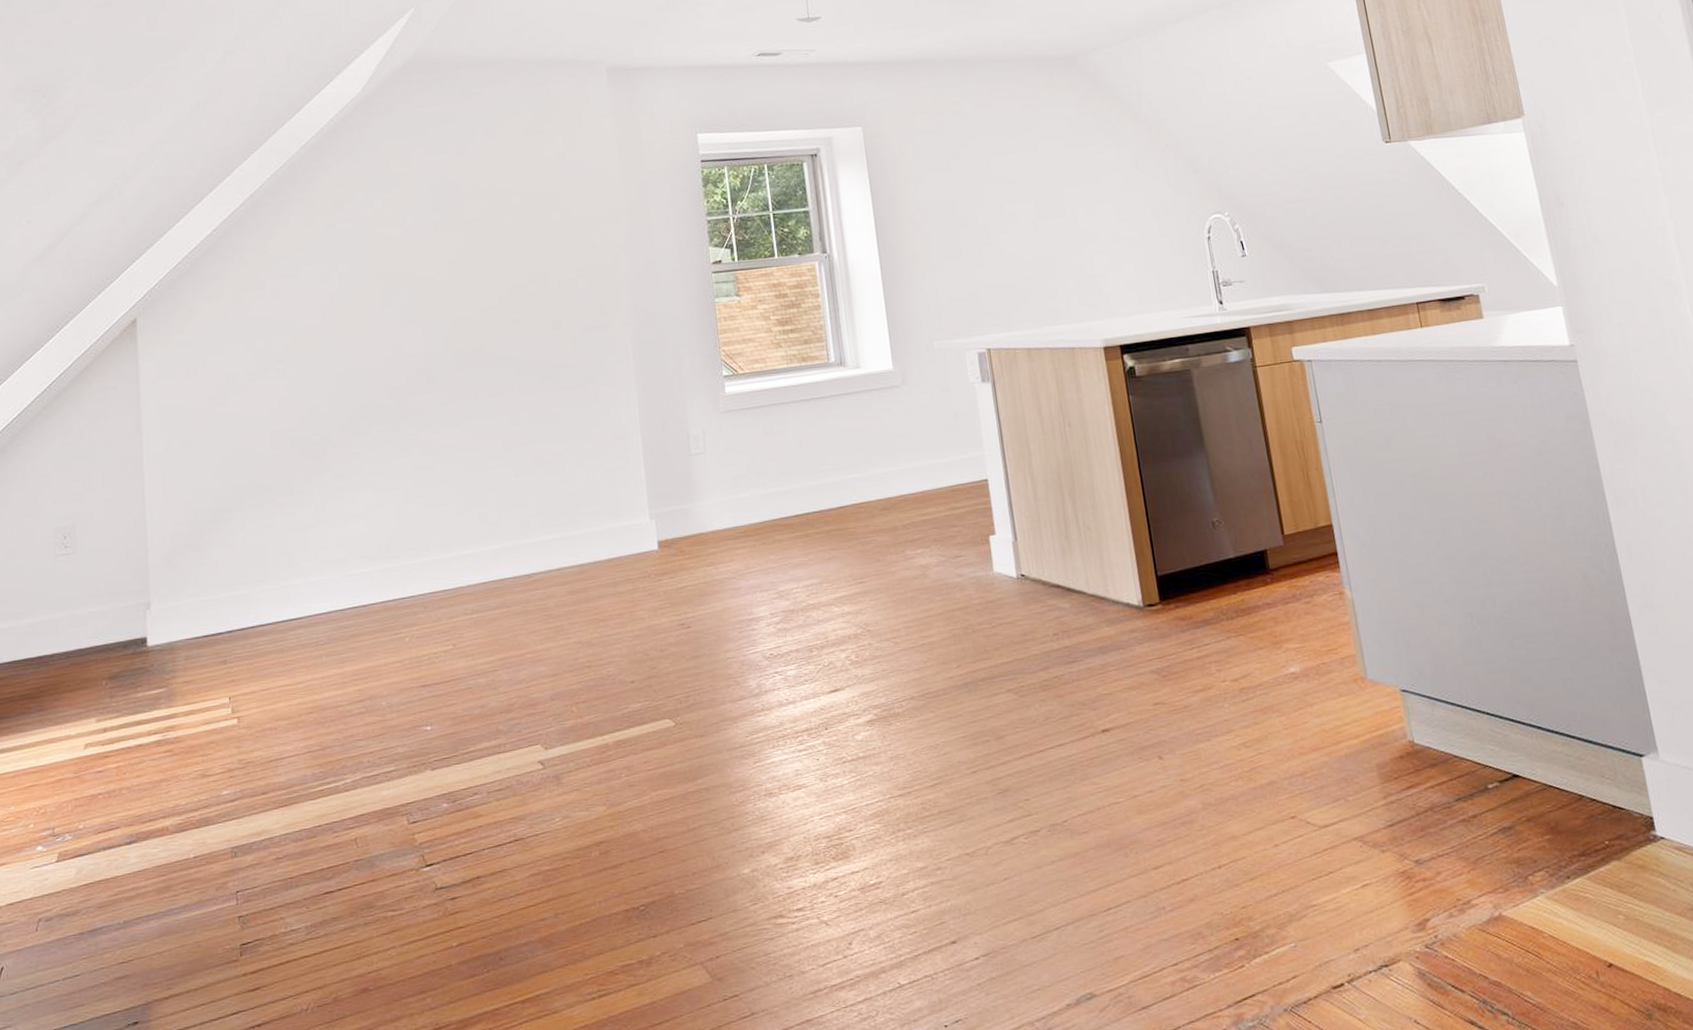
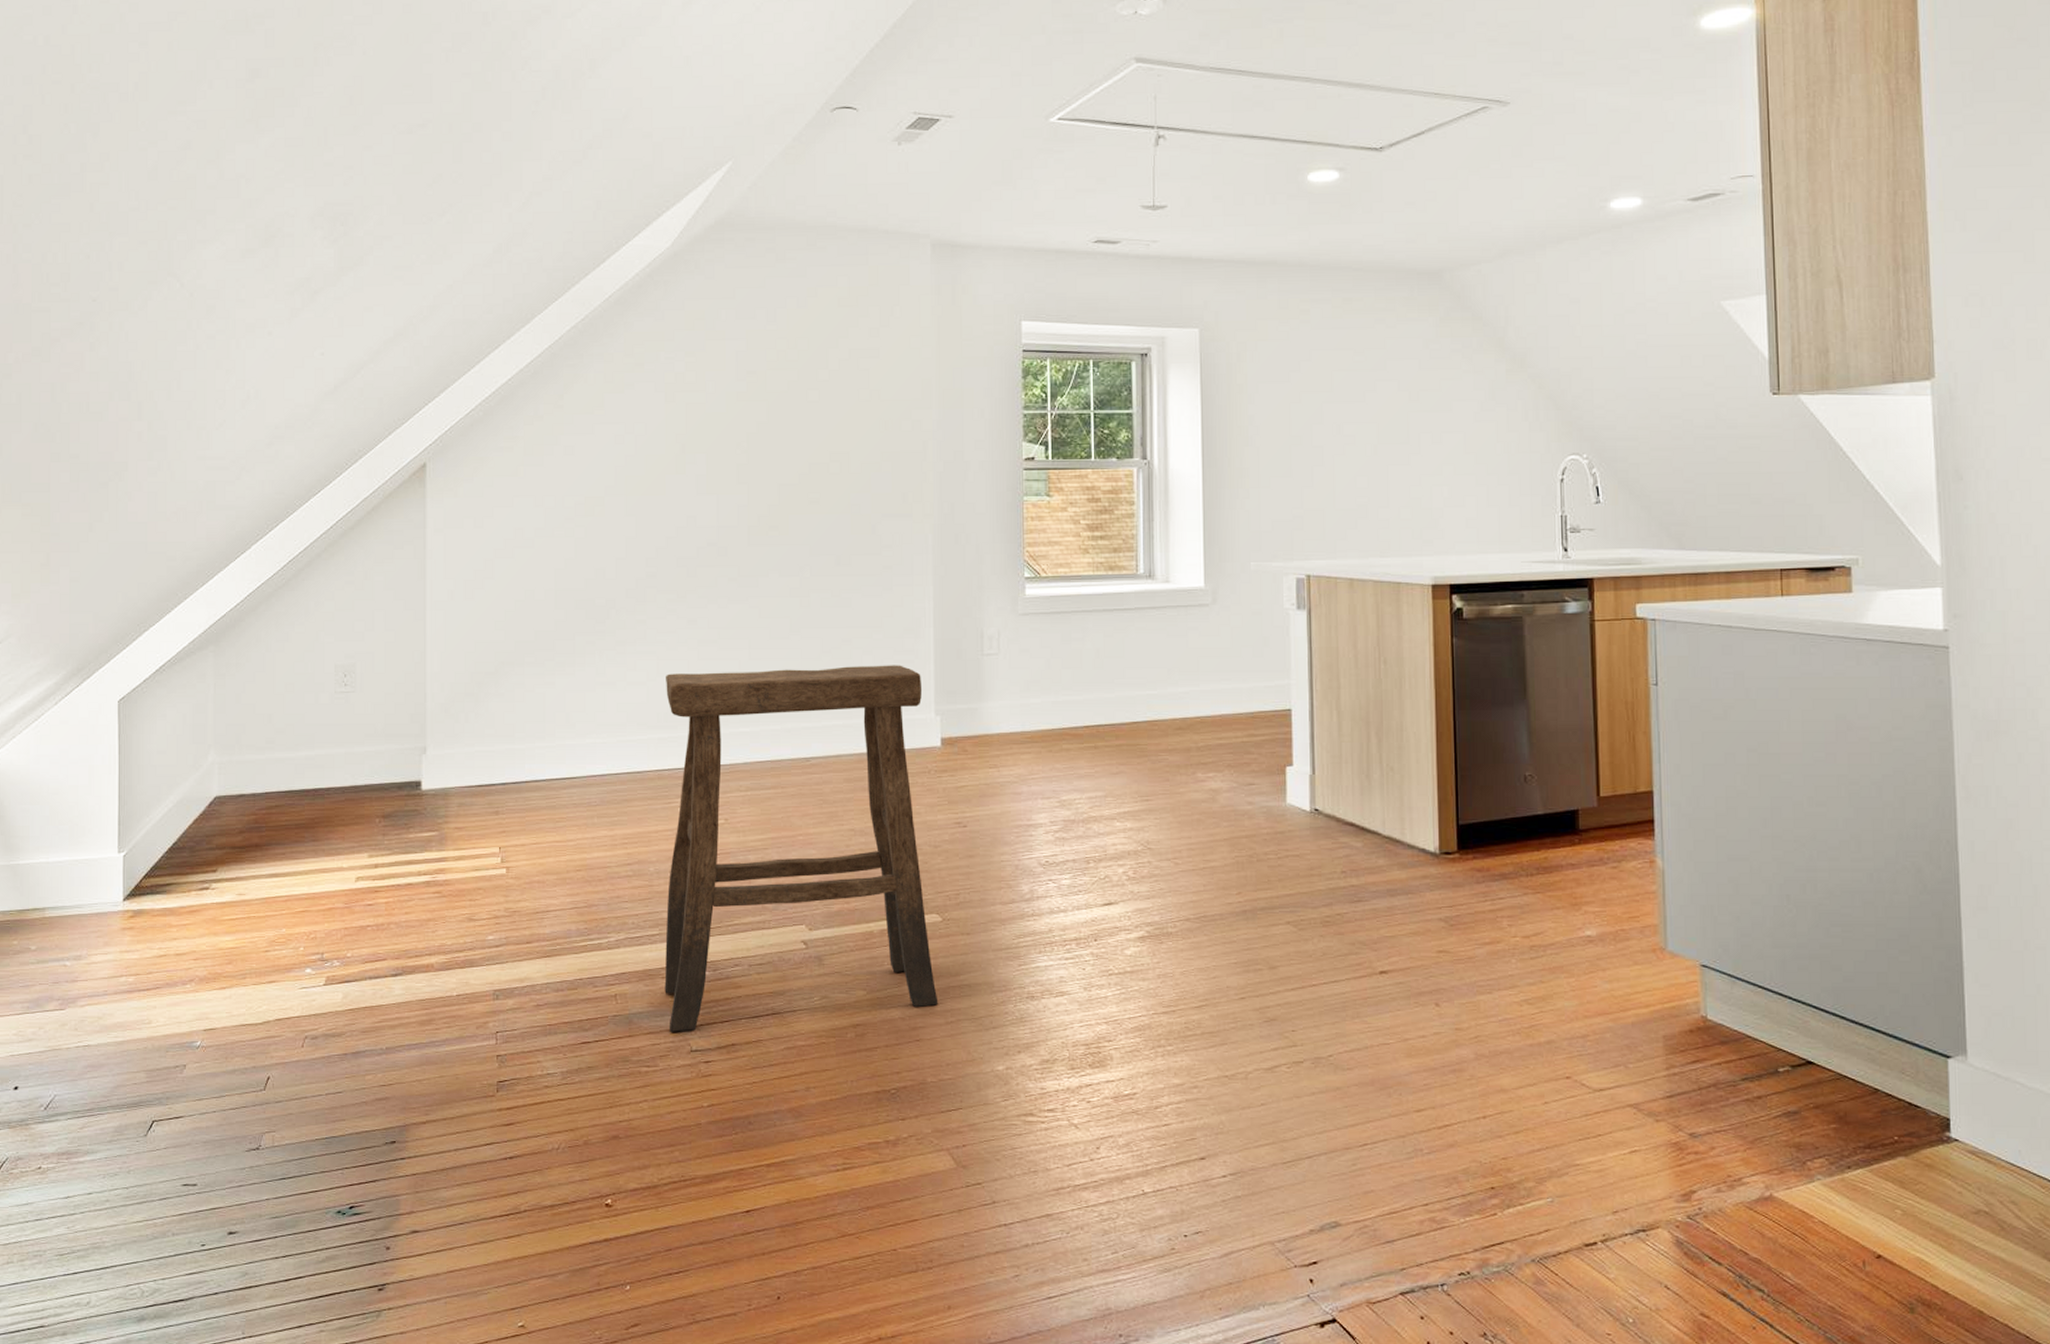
stool: none [384,472,679,871] -> present [664,665,938,1032]

